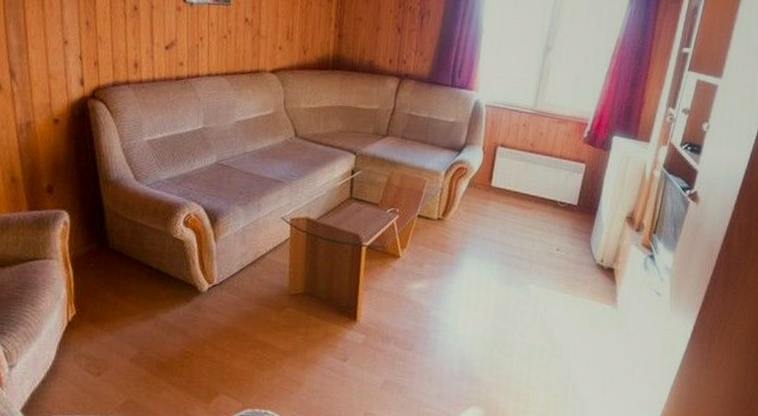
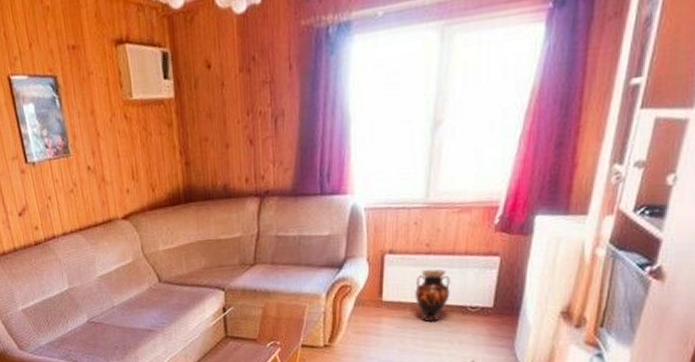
vase: none [518,165,547,210] -> present [415,269,450,322]

